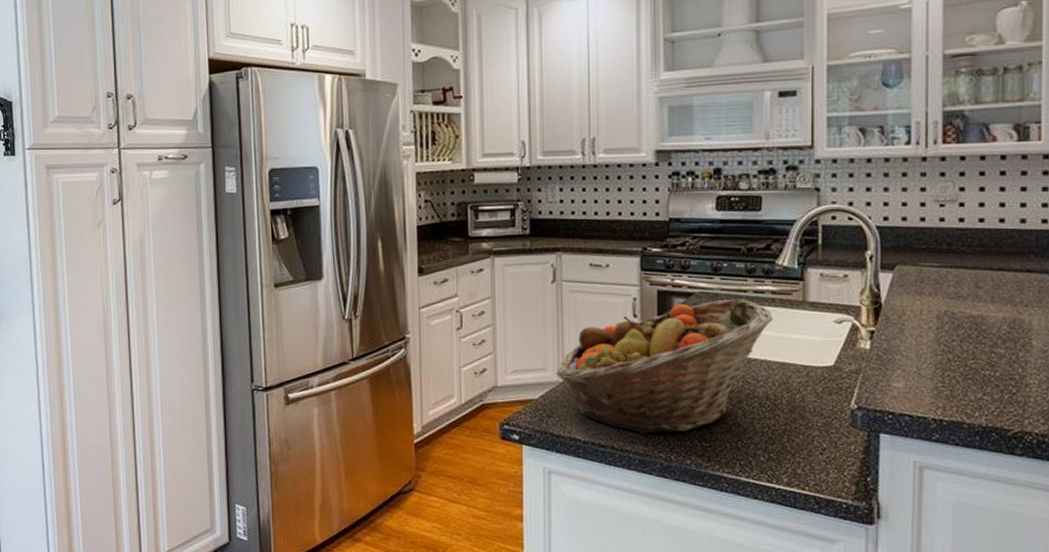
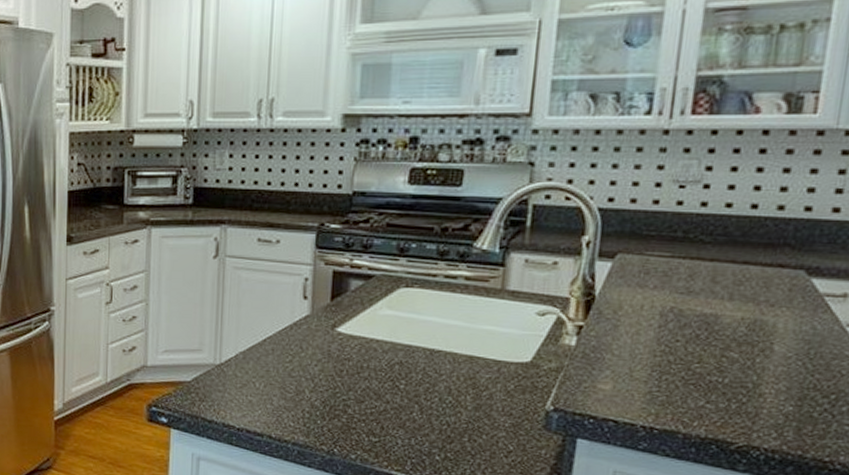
fruit basket: present [556,298,773,434] -> none [212,282,464,425]

